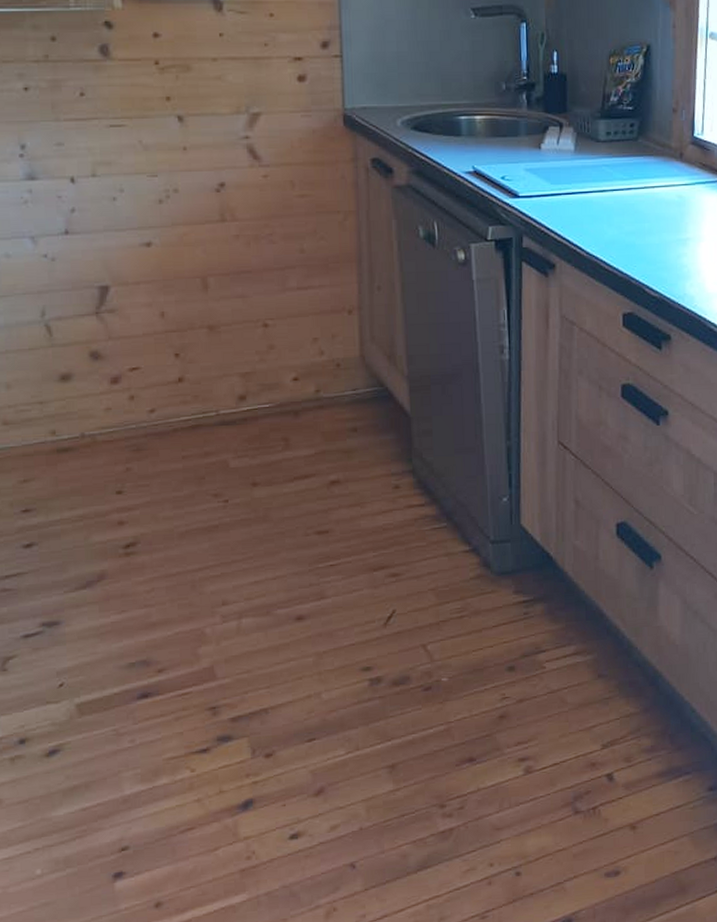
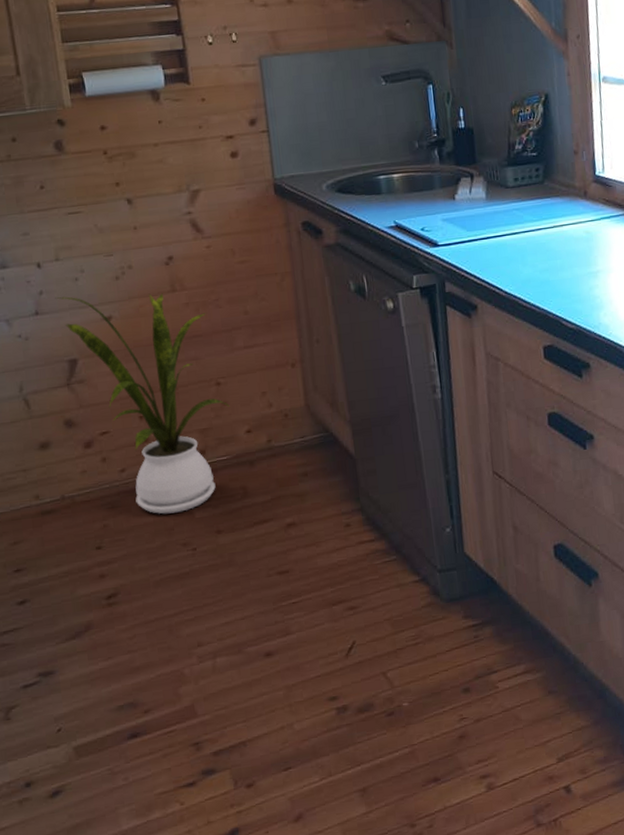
house plant: none [88,217,276,461] -> present [55,293,229,514]

